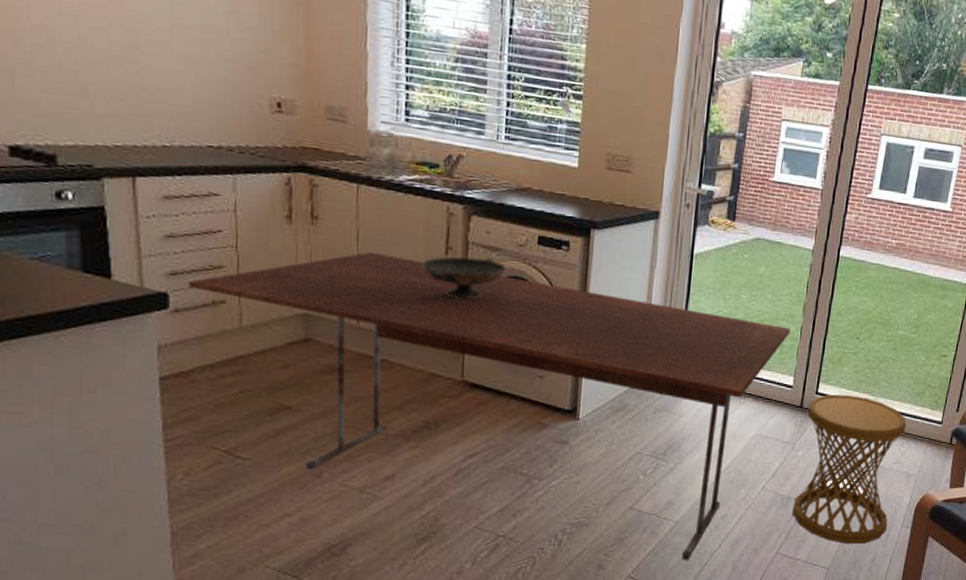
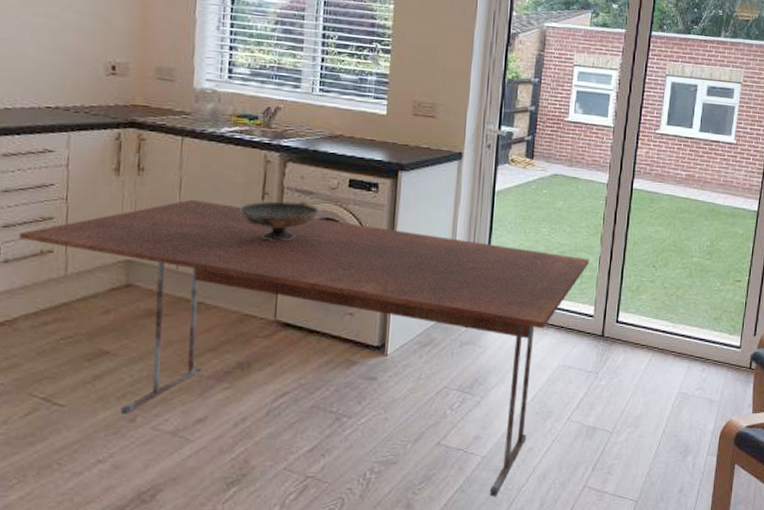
side table: present [792,394,907,545] -> none [598,322,706,475]

